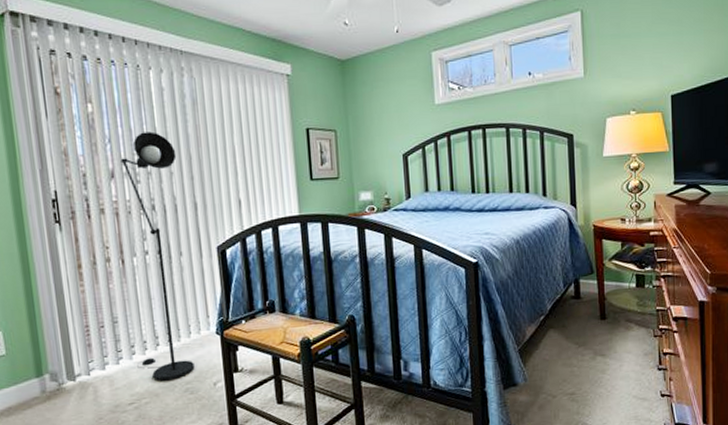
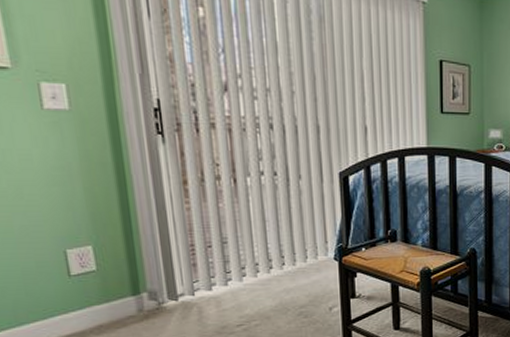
floor lamp: present [121,131,195,381] -> none [236,45,310,304]

